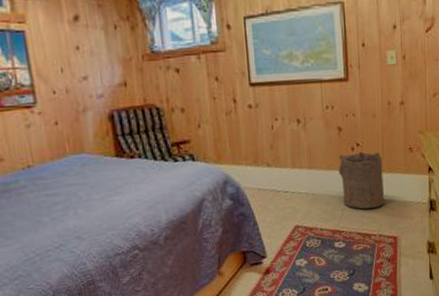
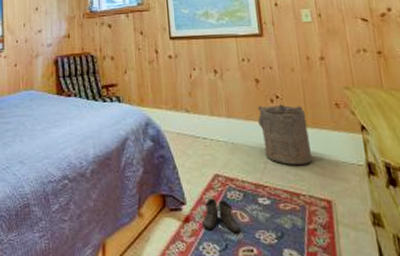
boots: none [282,248,318,277] -> present [202,197,241,234]

